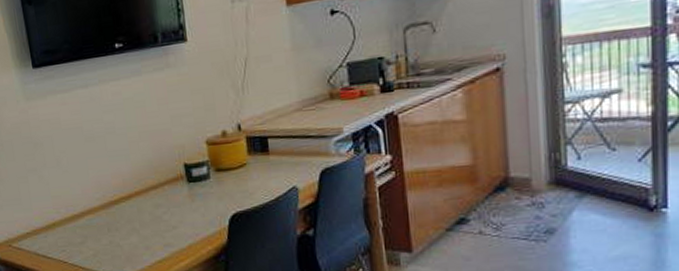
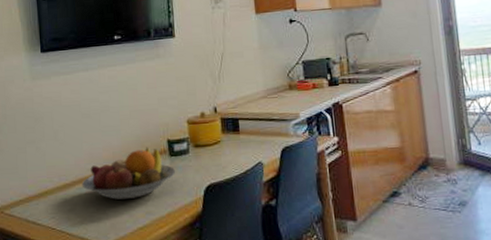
fruit bowl: none [91,172,196,232] -> present [81,147,176,200]

